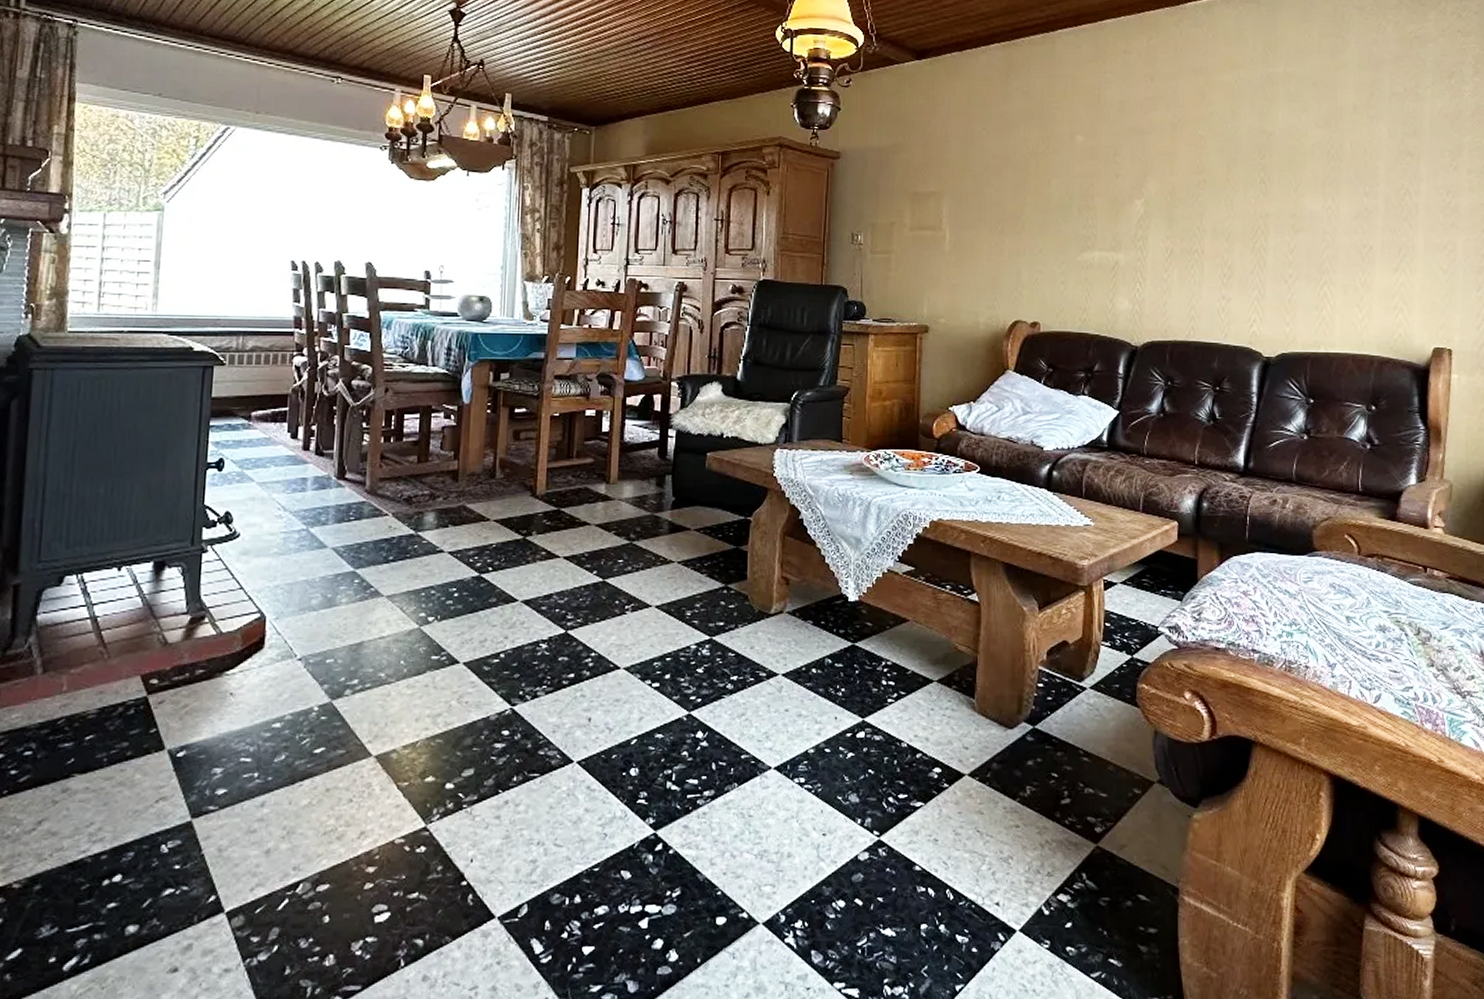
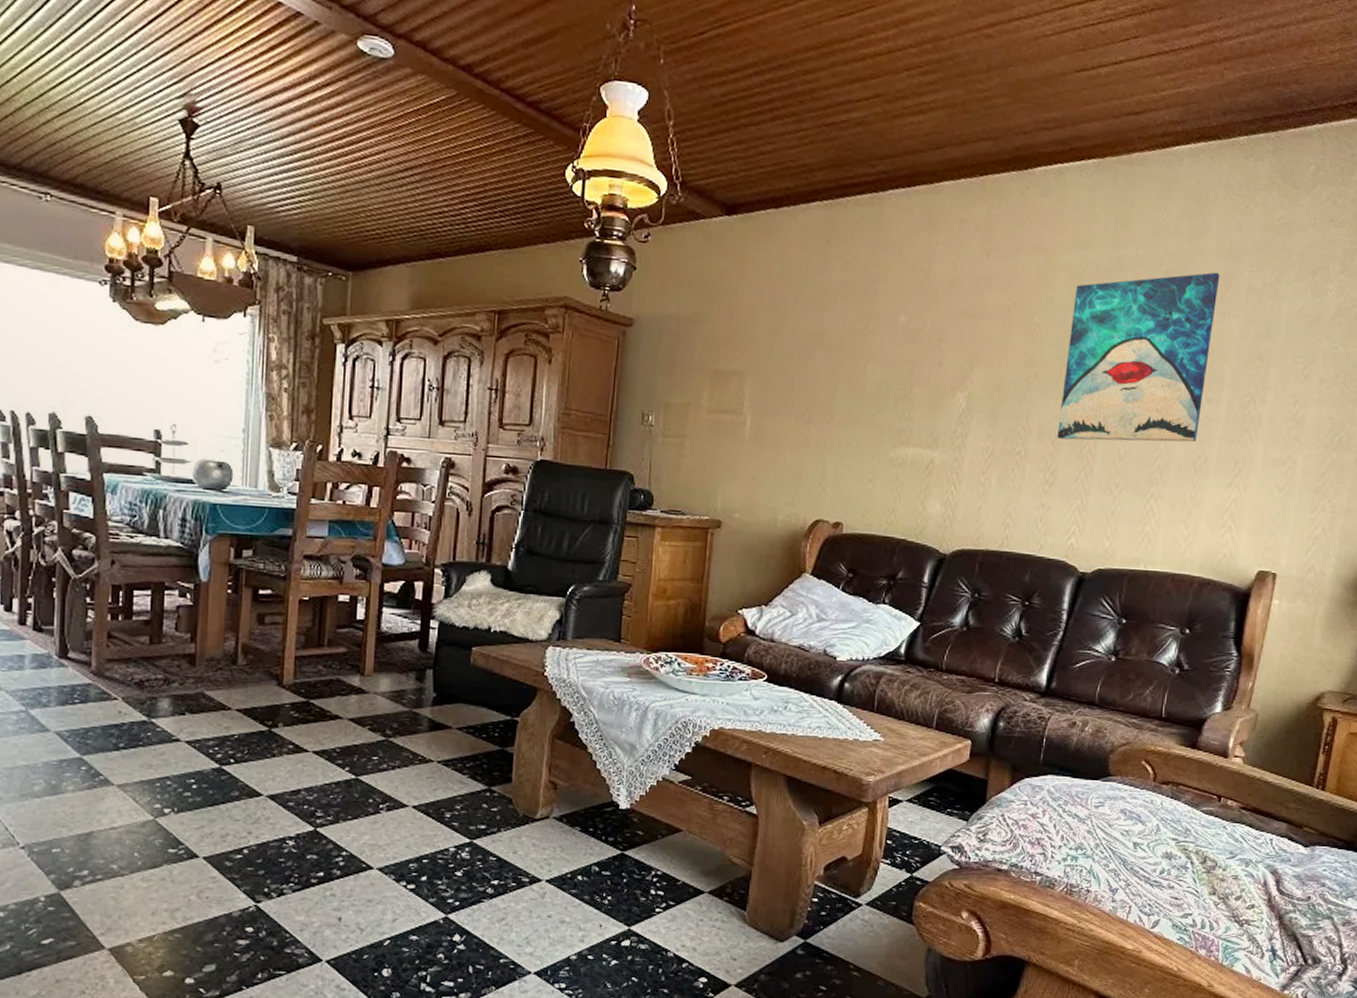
wall art: none [1230,81,1364,237] -> present [1057,272,1220,442]

